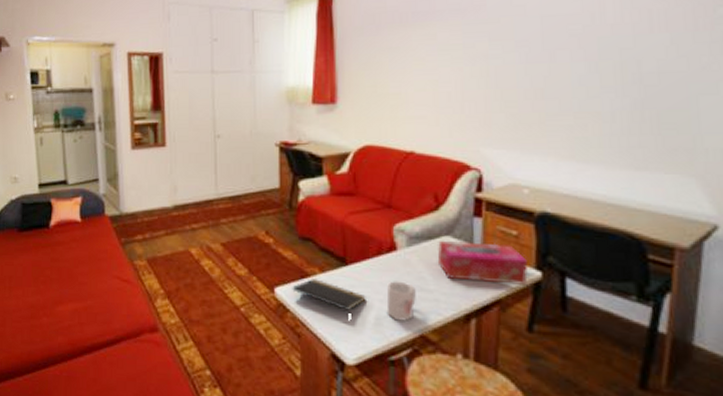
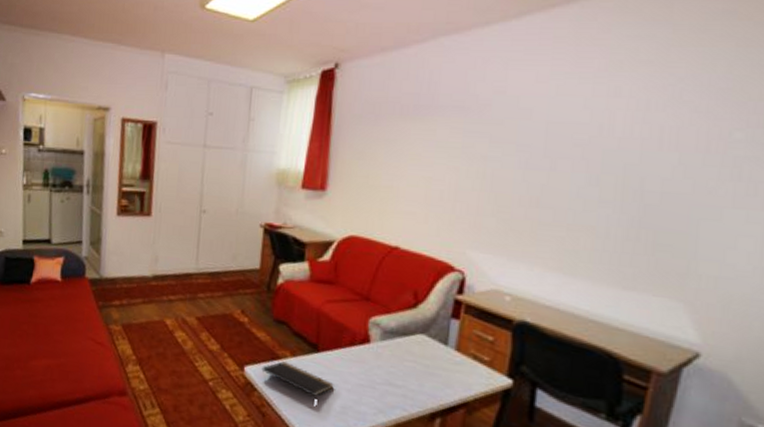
mug: present [386,281,416,321] -> none [352,372,384,414]
tissue box: present [438,240,529,286] -> none [410,338,501,392]

